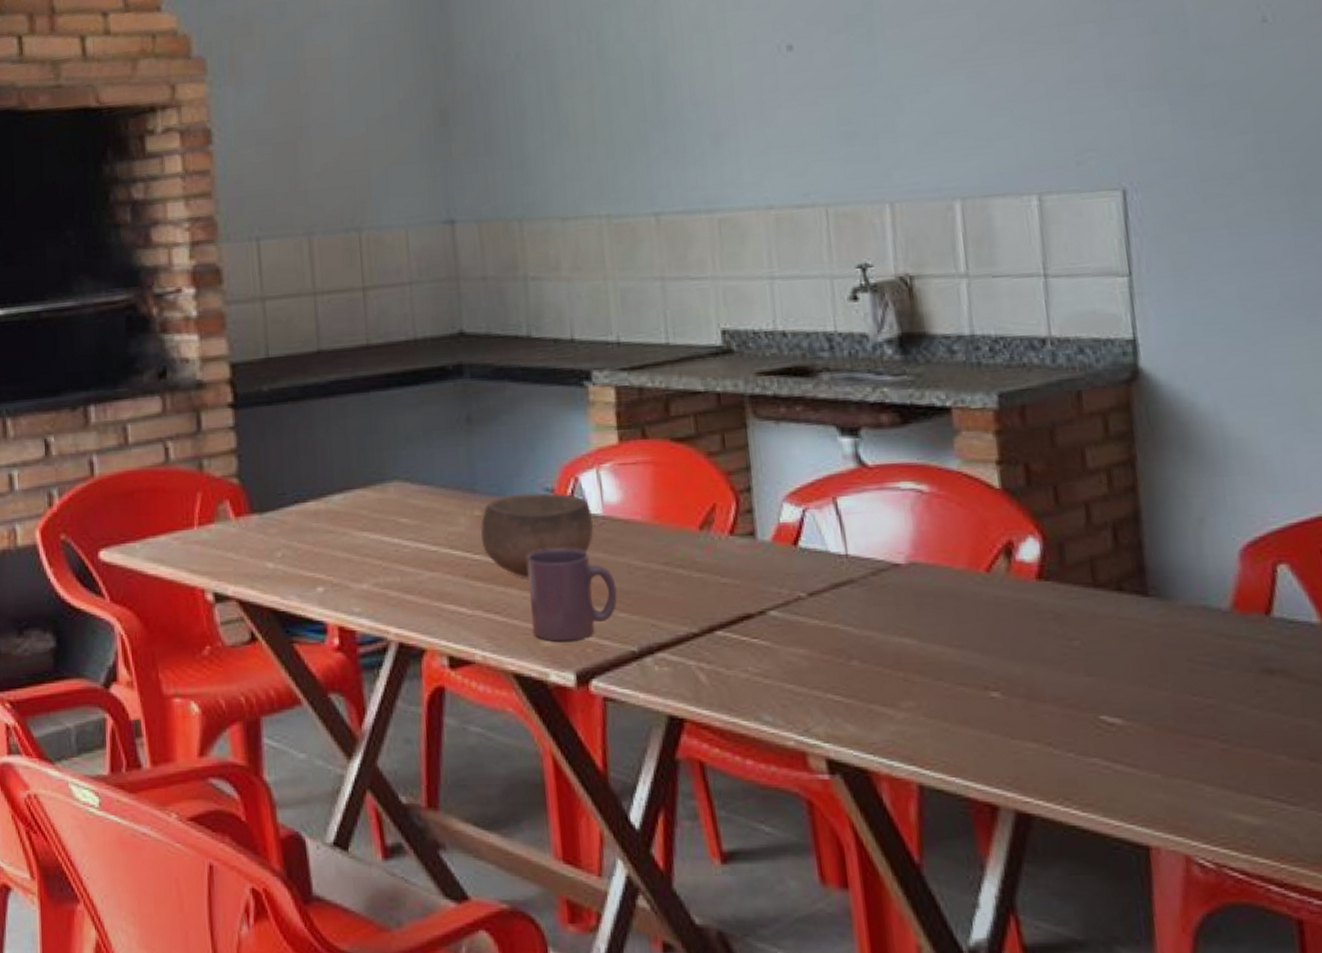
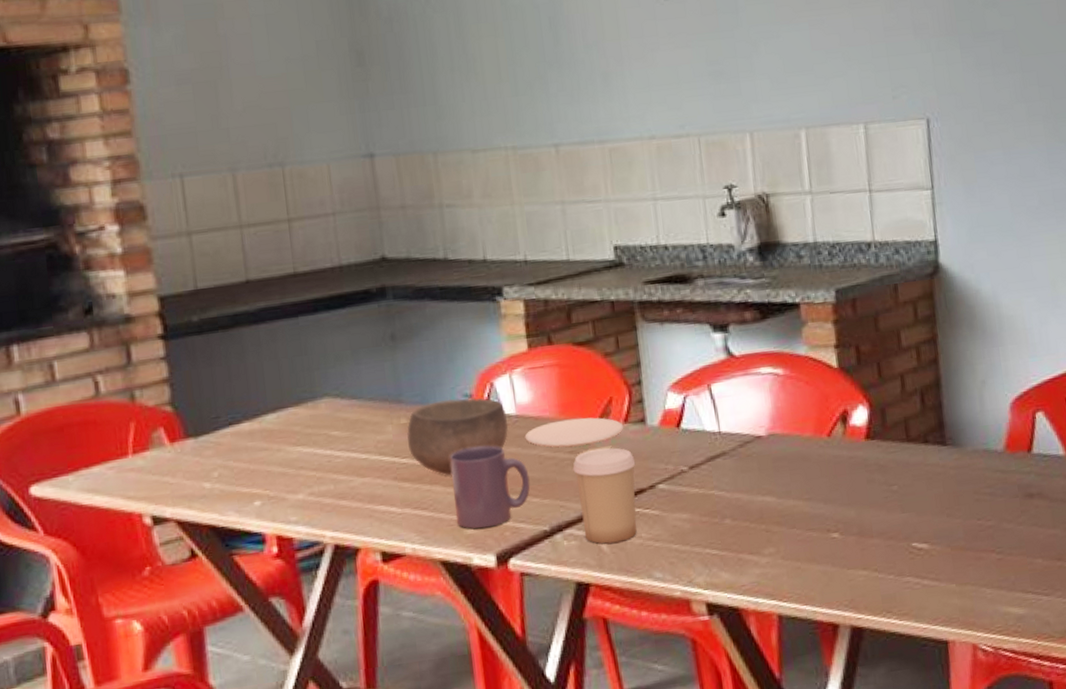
plate: none [612,525,729,558] -> present [524,417,624,448]
cup: none [667,562,743,674] -> present [572,447,637,544]

